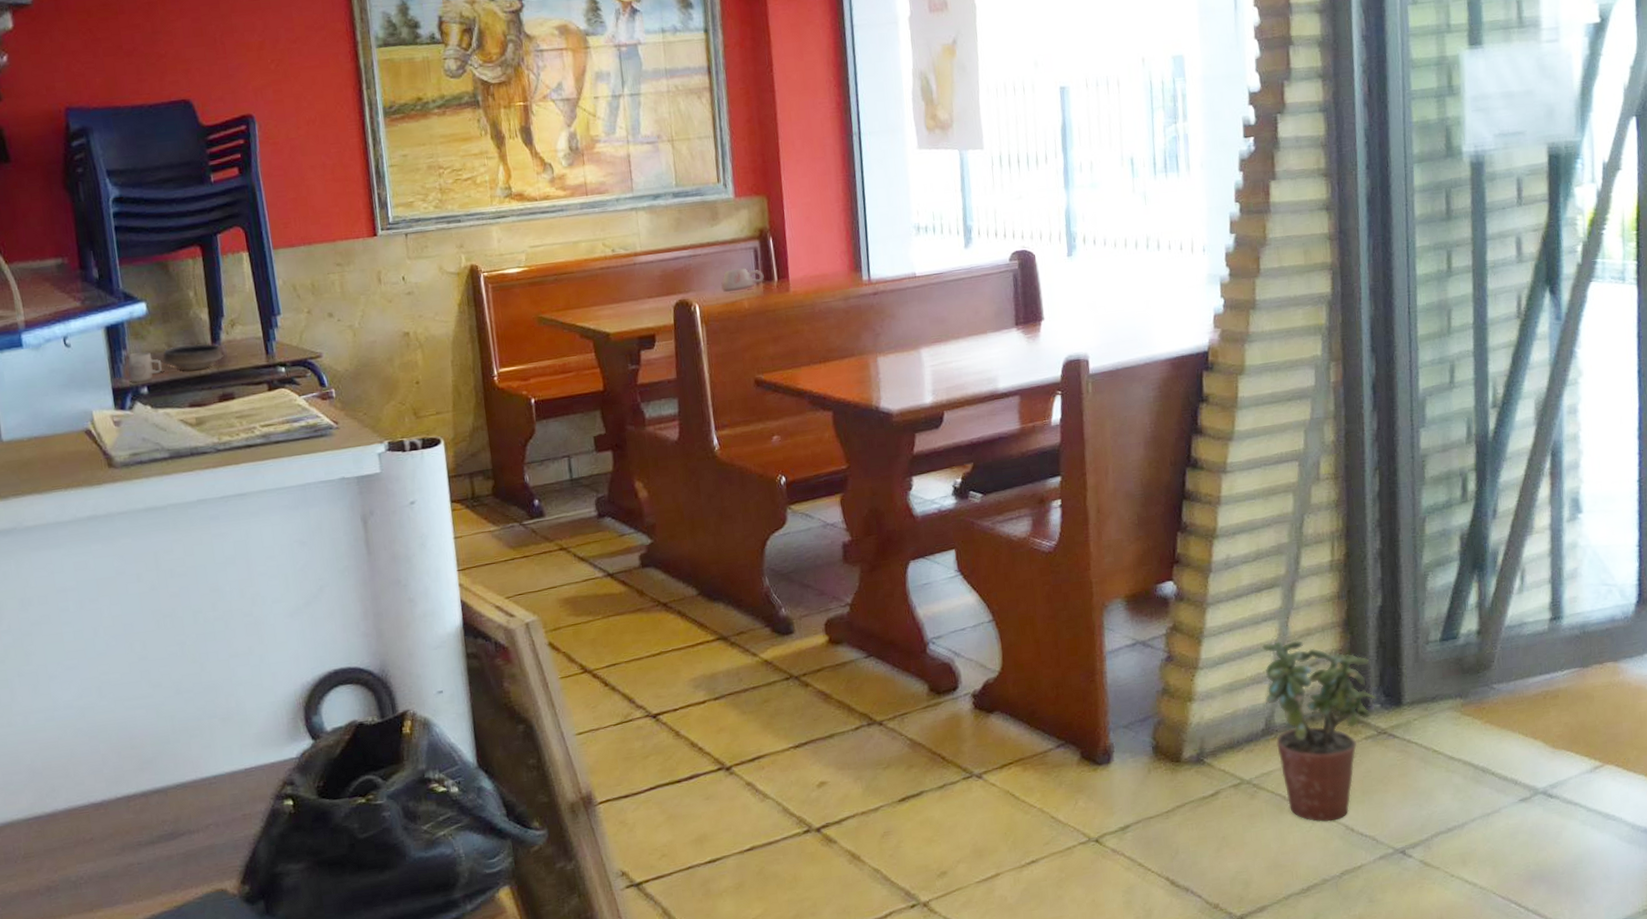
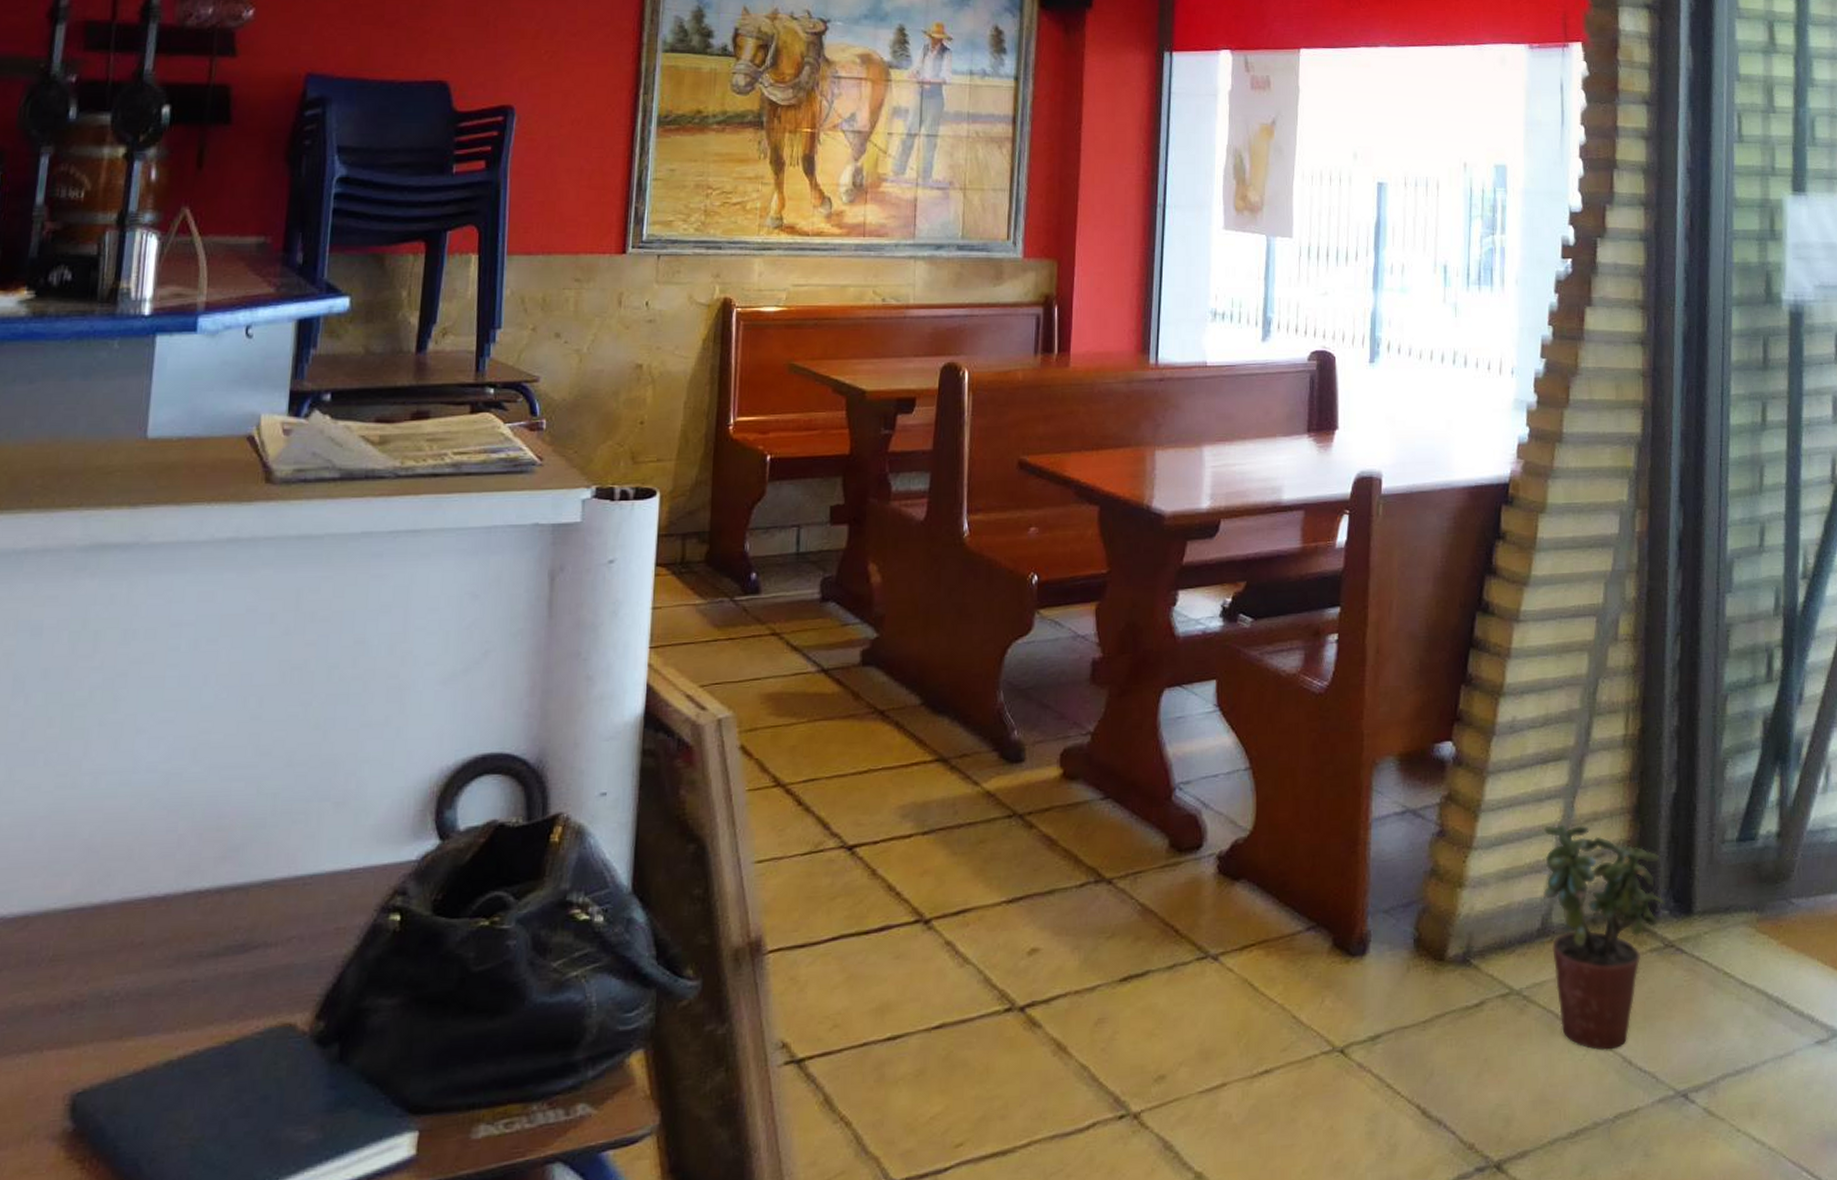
mug: present [128,352,163,383] -> none [313,353,354,388]
ashtray: present [162,343,224,371] -> none [354,350,427,381]
cup: present [721,267,764,293] -> none [996,335,1043,361]

